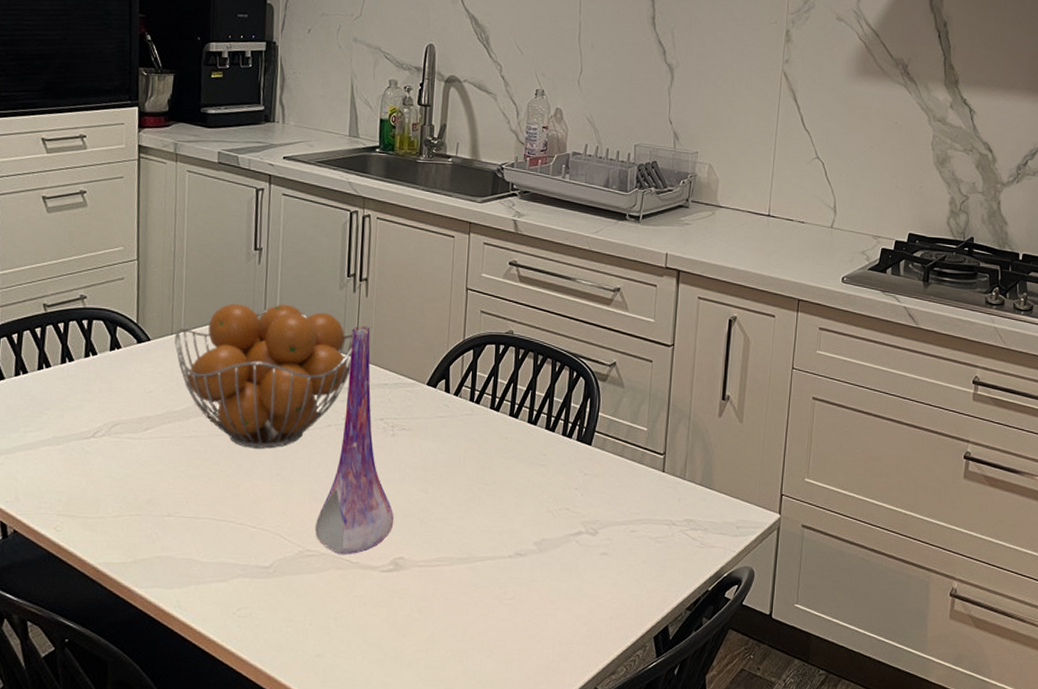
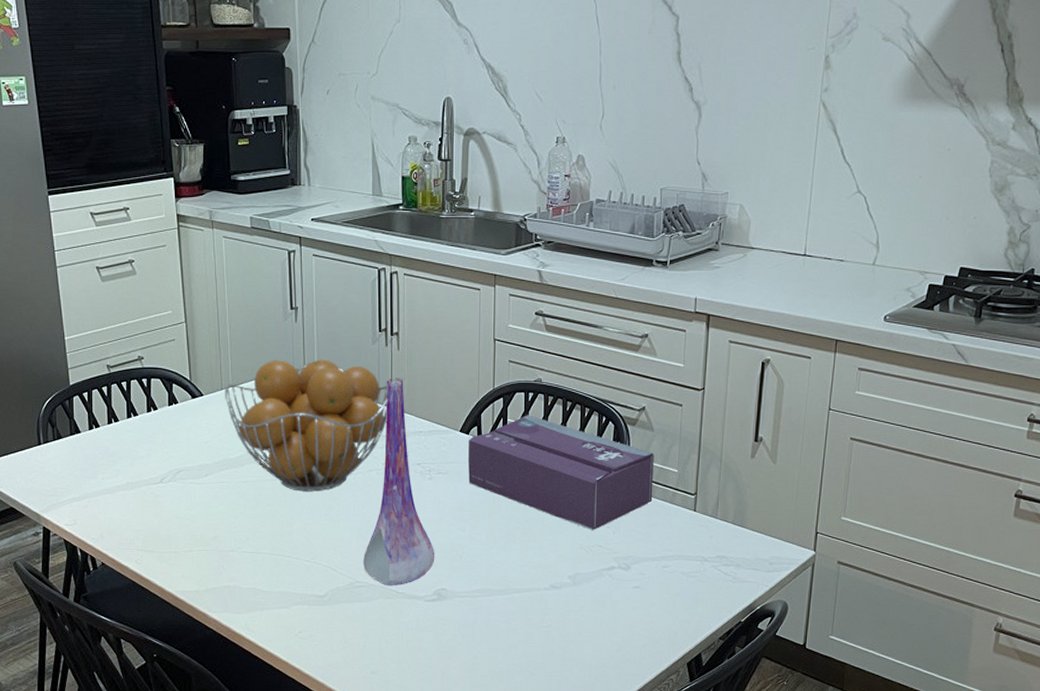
tissue box: none [433,368,624,493] -> present [468,415,654,531]

